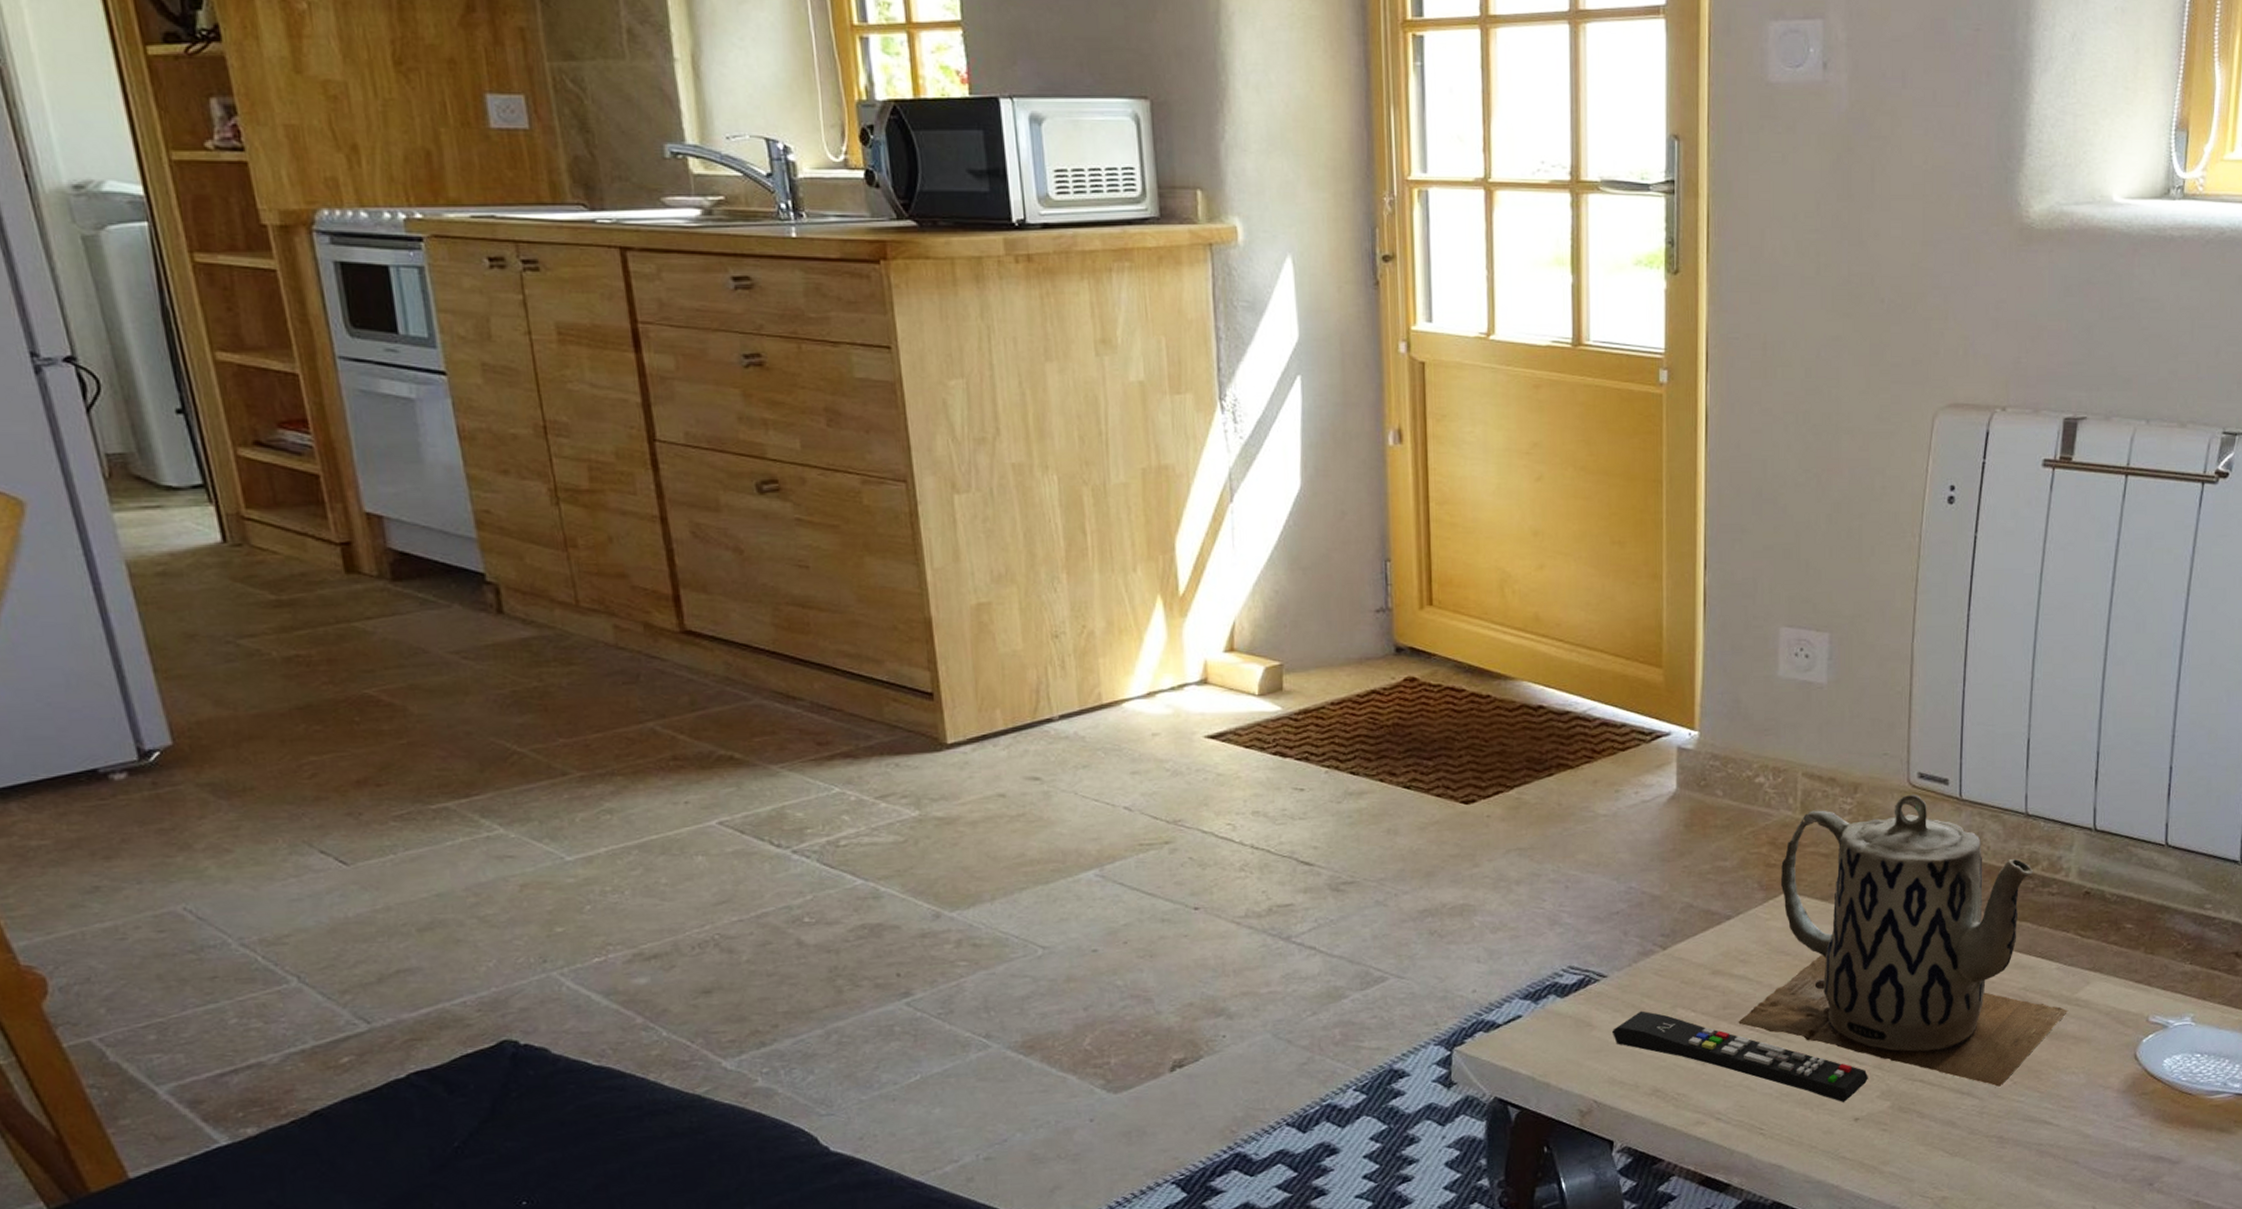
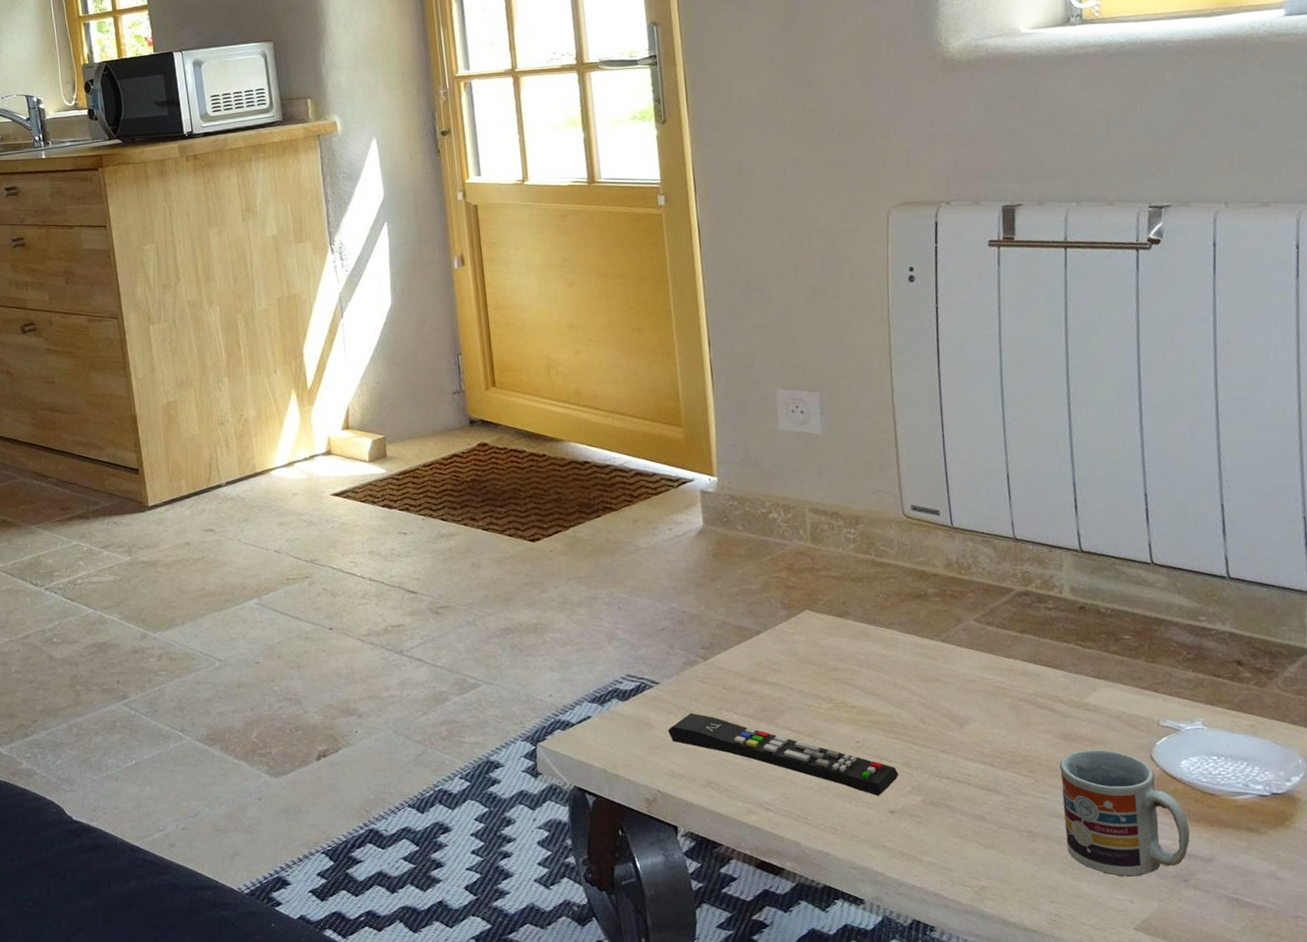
teapot: present [1738,794,2069,1087] -> none [776,524,1080,784]
cup: none [2036,1047,2162,1183] -> present [1059,749,1190,877]

